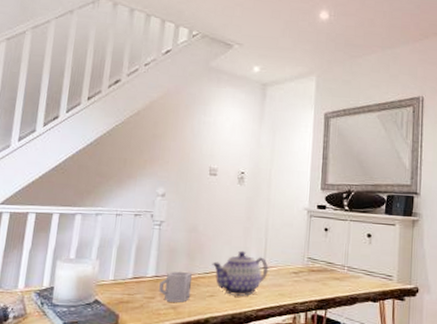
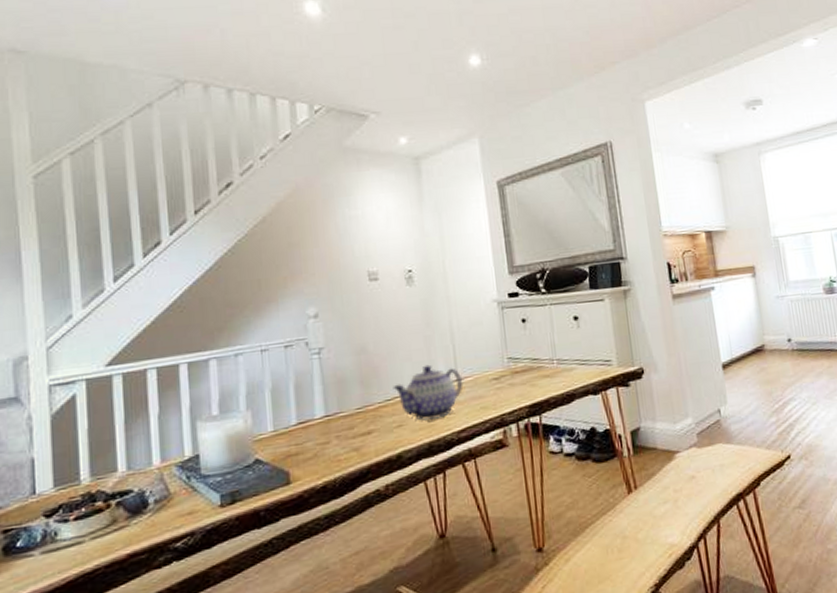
cup: present [159,271,193,303] -> none [332,402,374,444]

